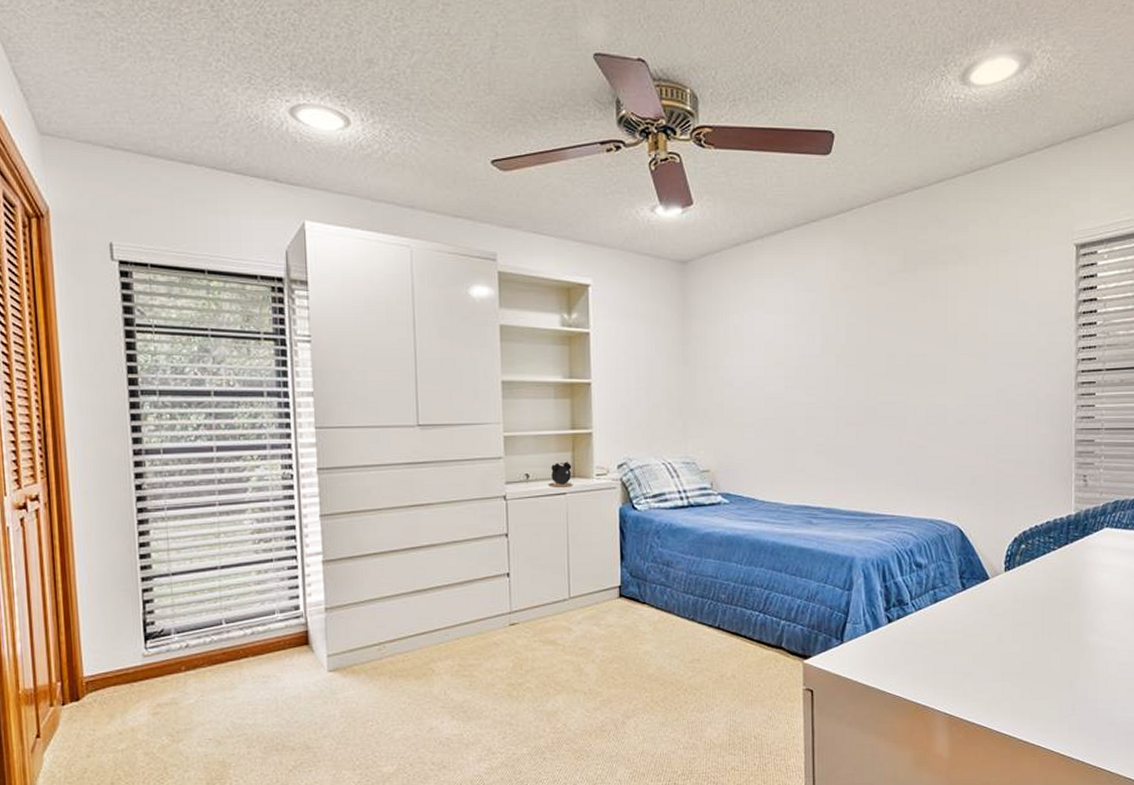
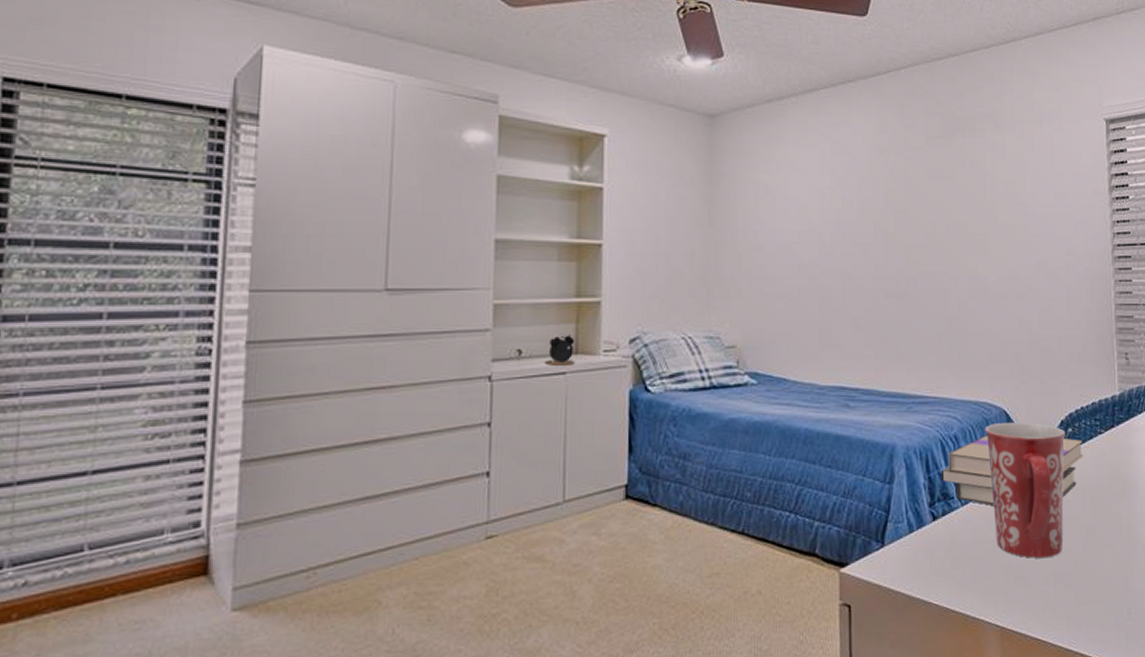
books: none [896,550,1036,611] -> present [941,435,1083,506]
mug: none [939,539,1019,658] -> present [984,422,1066,558]

